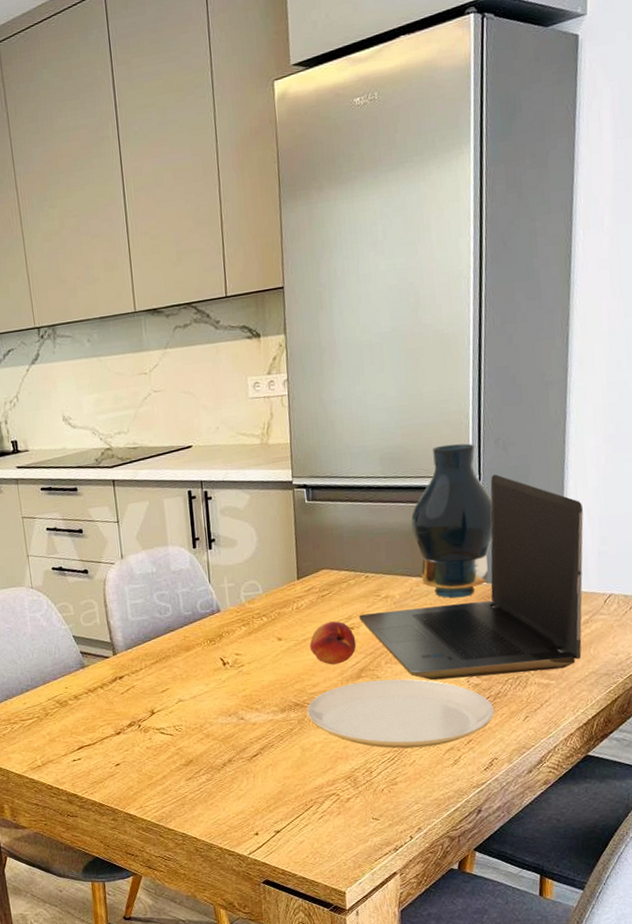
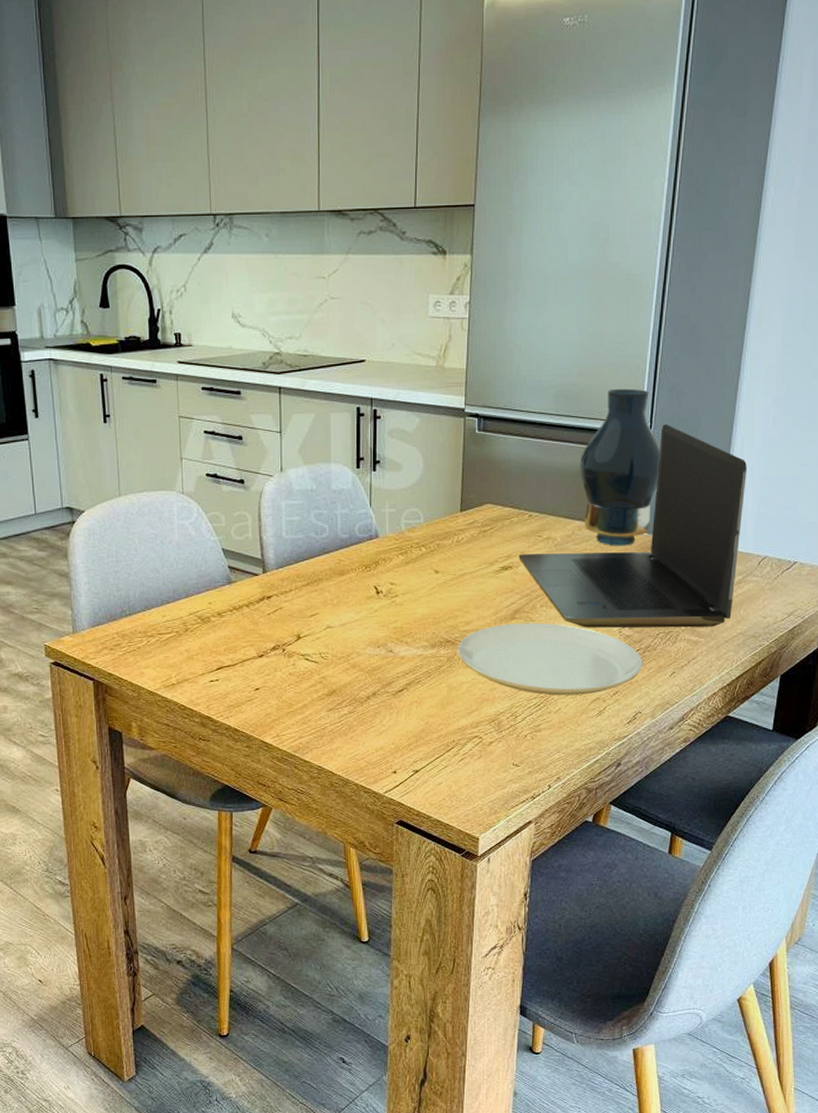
fruit: present [309,621,357,665] -> none [466,558,513,603]

